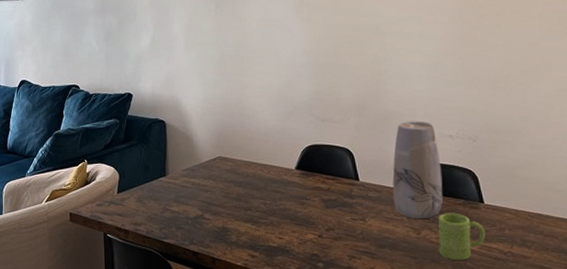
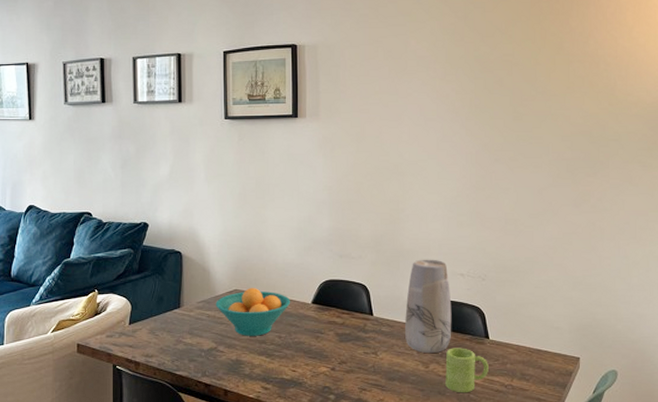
fruit bowl: none [200,155,275,203] -> present [216,288,291,336]

